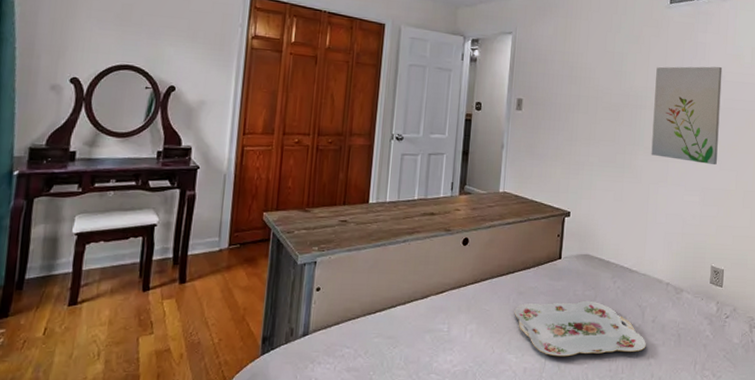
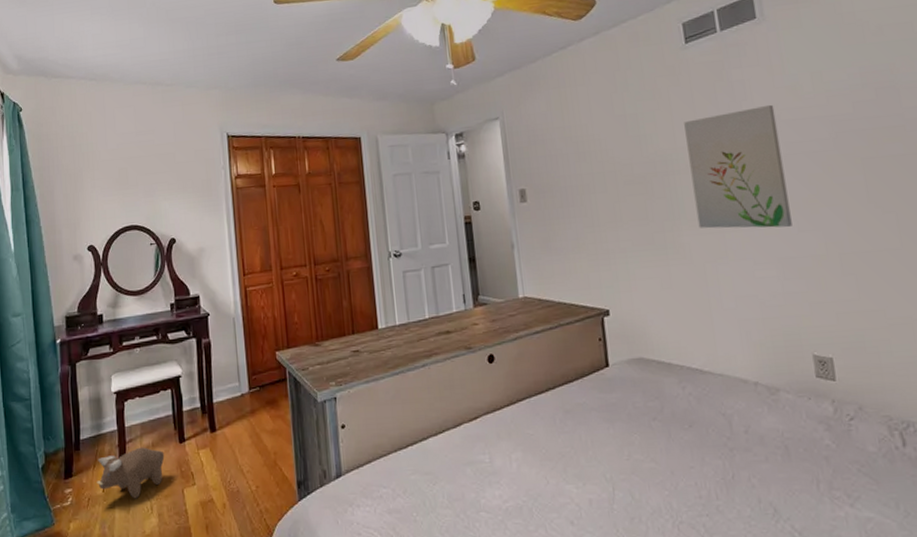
plush toy: none [37,292,124,344] -> present [96,447,165,499]
serving tray: present [514,301,646,357] -> none [563,414,743,484]

